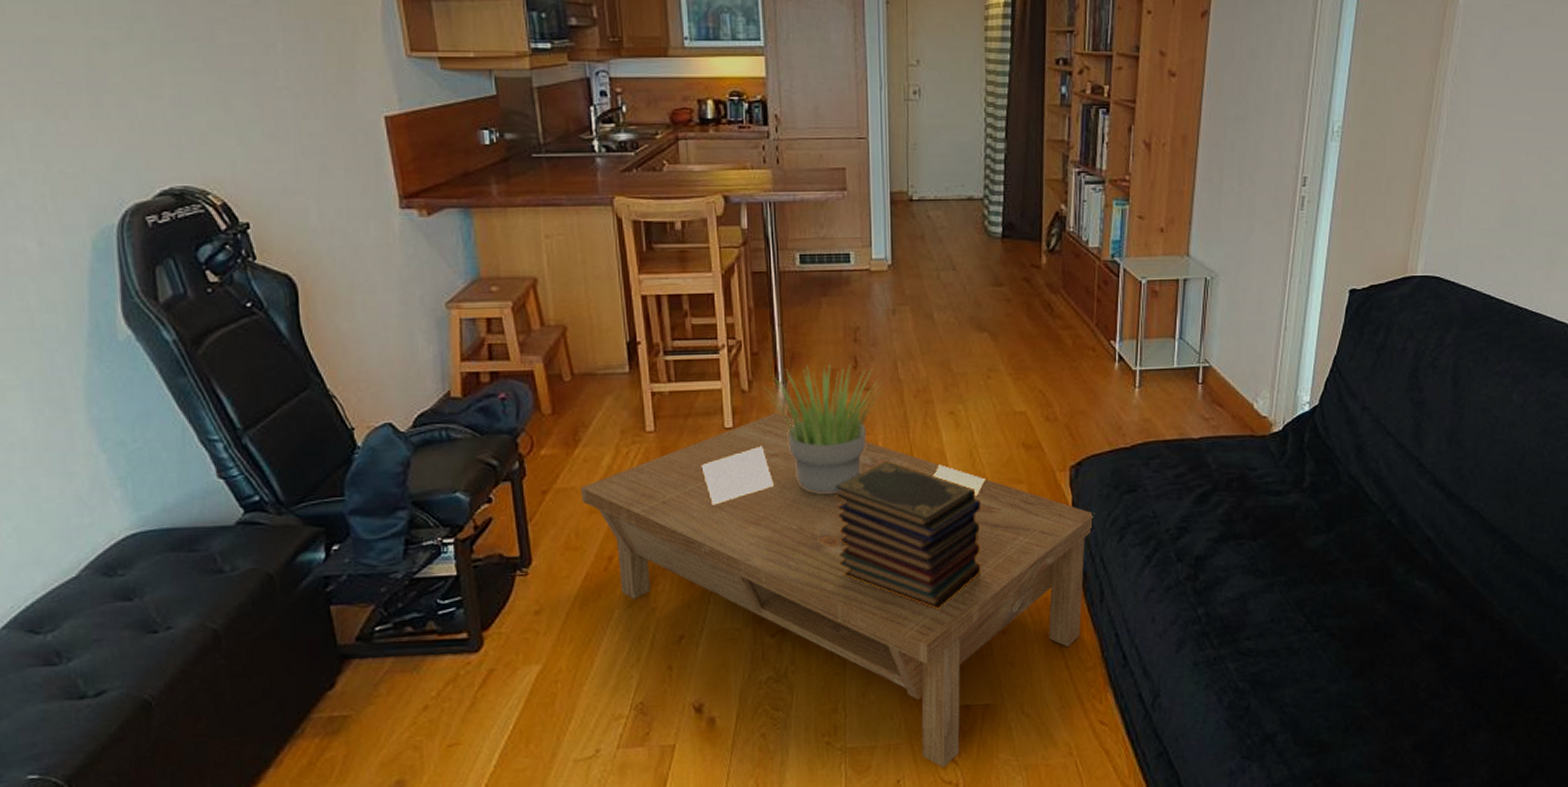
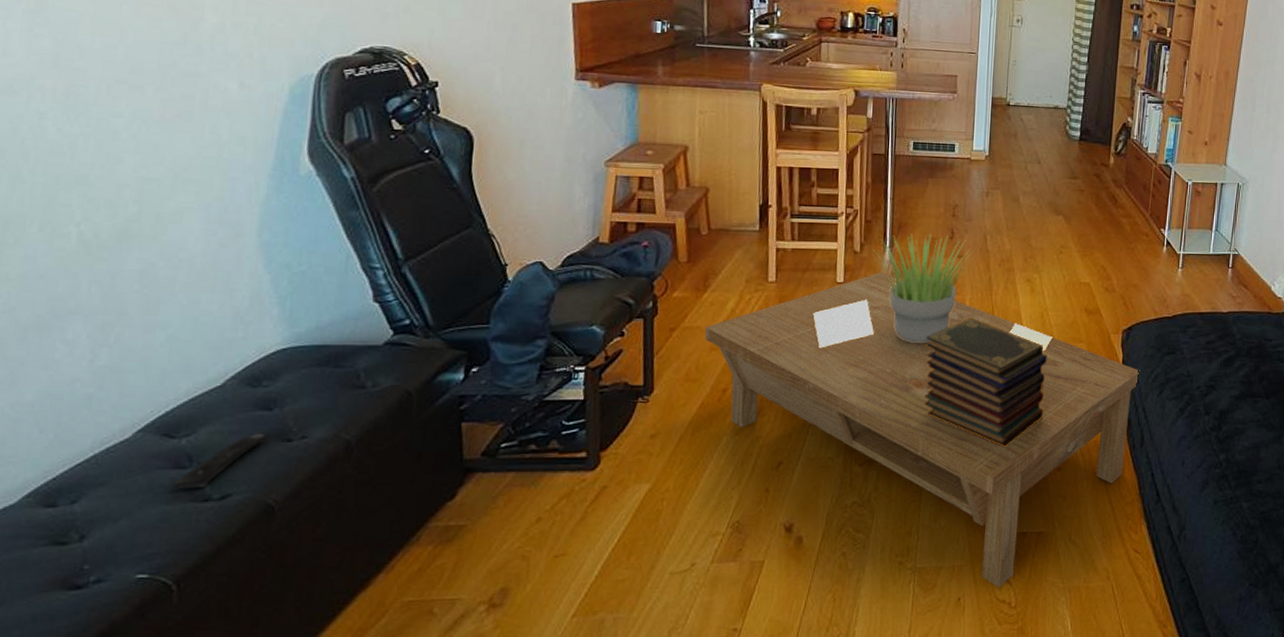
remote control: none [47,626,132,687] -> present [173,434,267,489]

